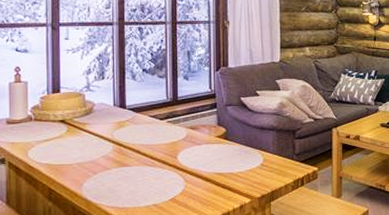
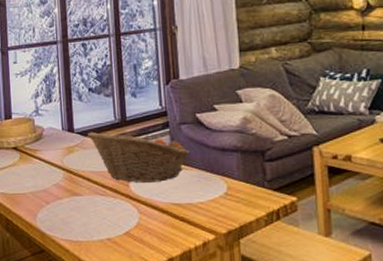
fruit basket: none [139,108,234,156] -> present [87,131,191,184]

